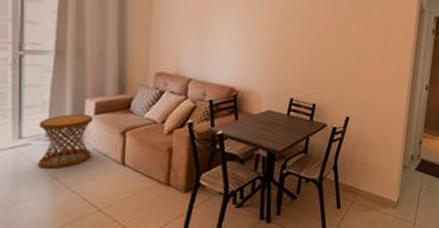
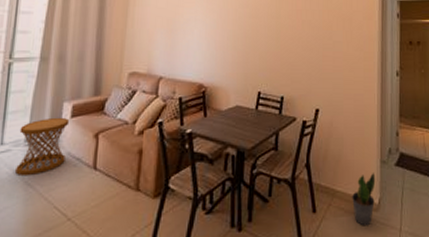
potted plant: none [374,175,397,220] -> present [352,172,376,226]

